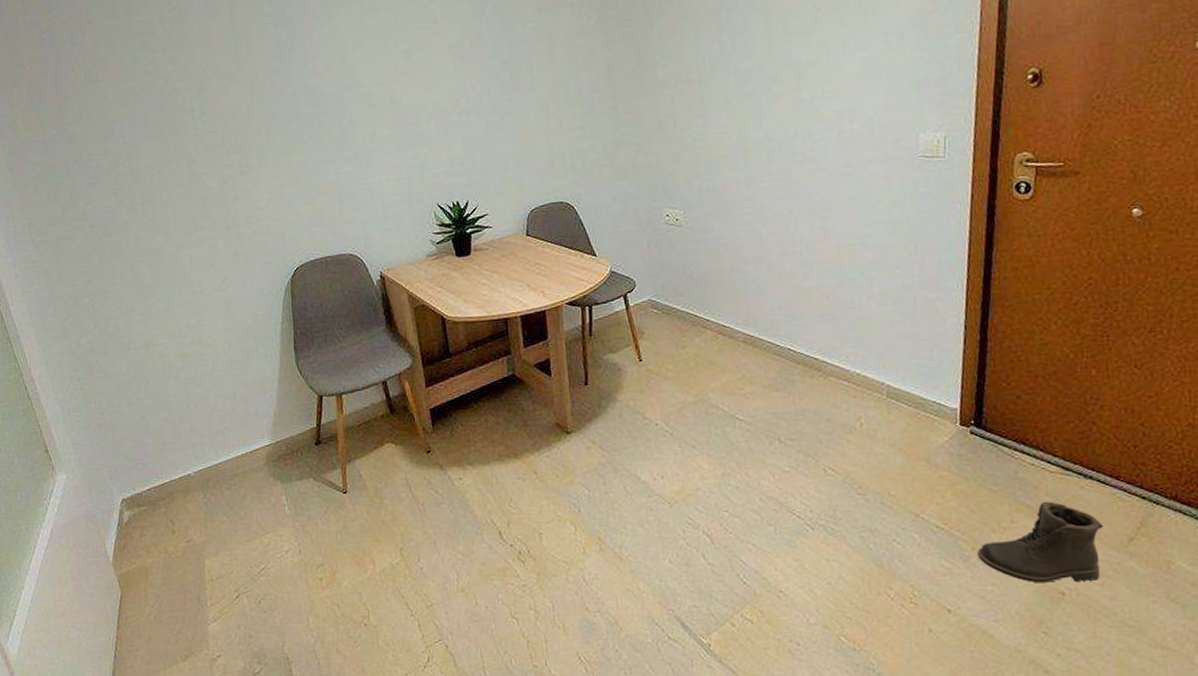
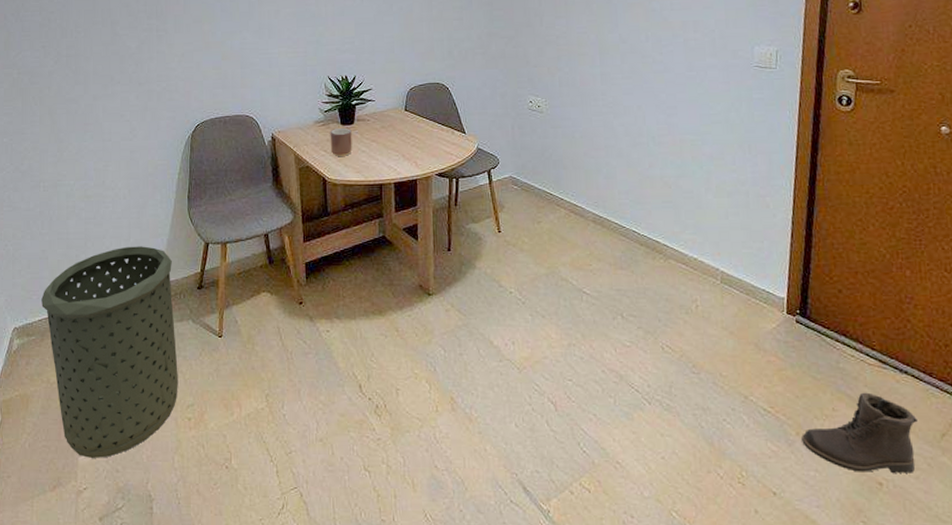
laundry basket: none [147,404,306,625] -> present [41,246,178,458]
mug: none [444,259,471,292] -> present [330,127,352,156]

